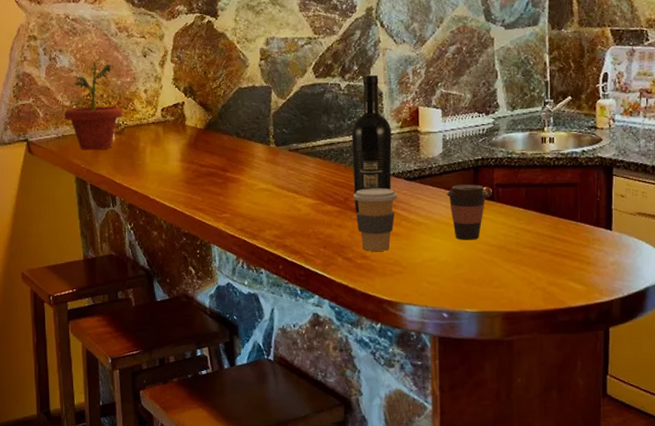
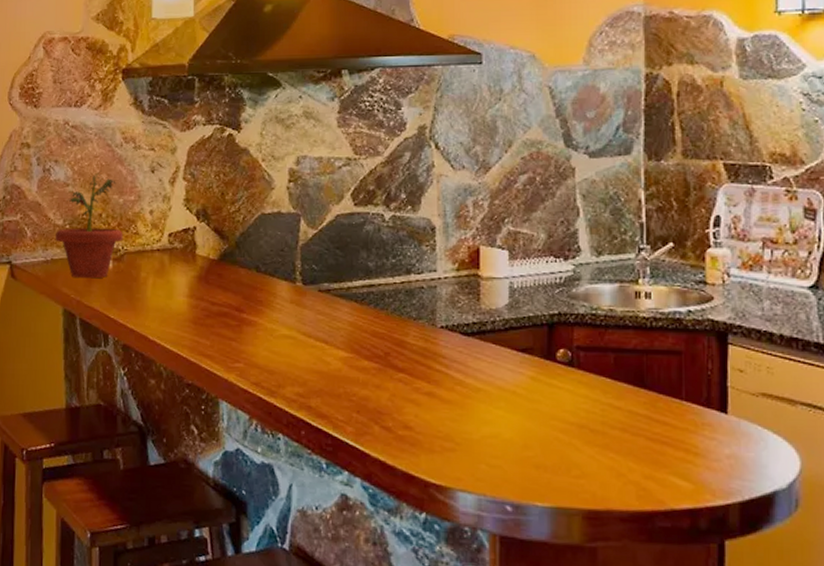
wine bottle: present [352,74,392,214] -> none [396,205,445,373]
coffee cup: present [353,188,398,251] -> none [396,342,451,421]
coffee cup: present [447,184,489,240] -> none [513,344,567,415]

